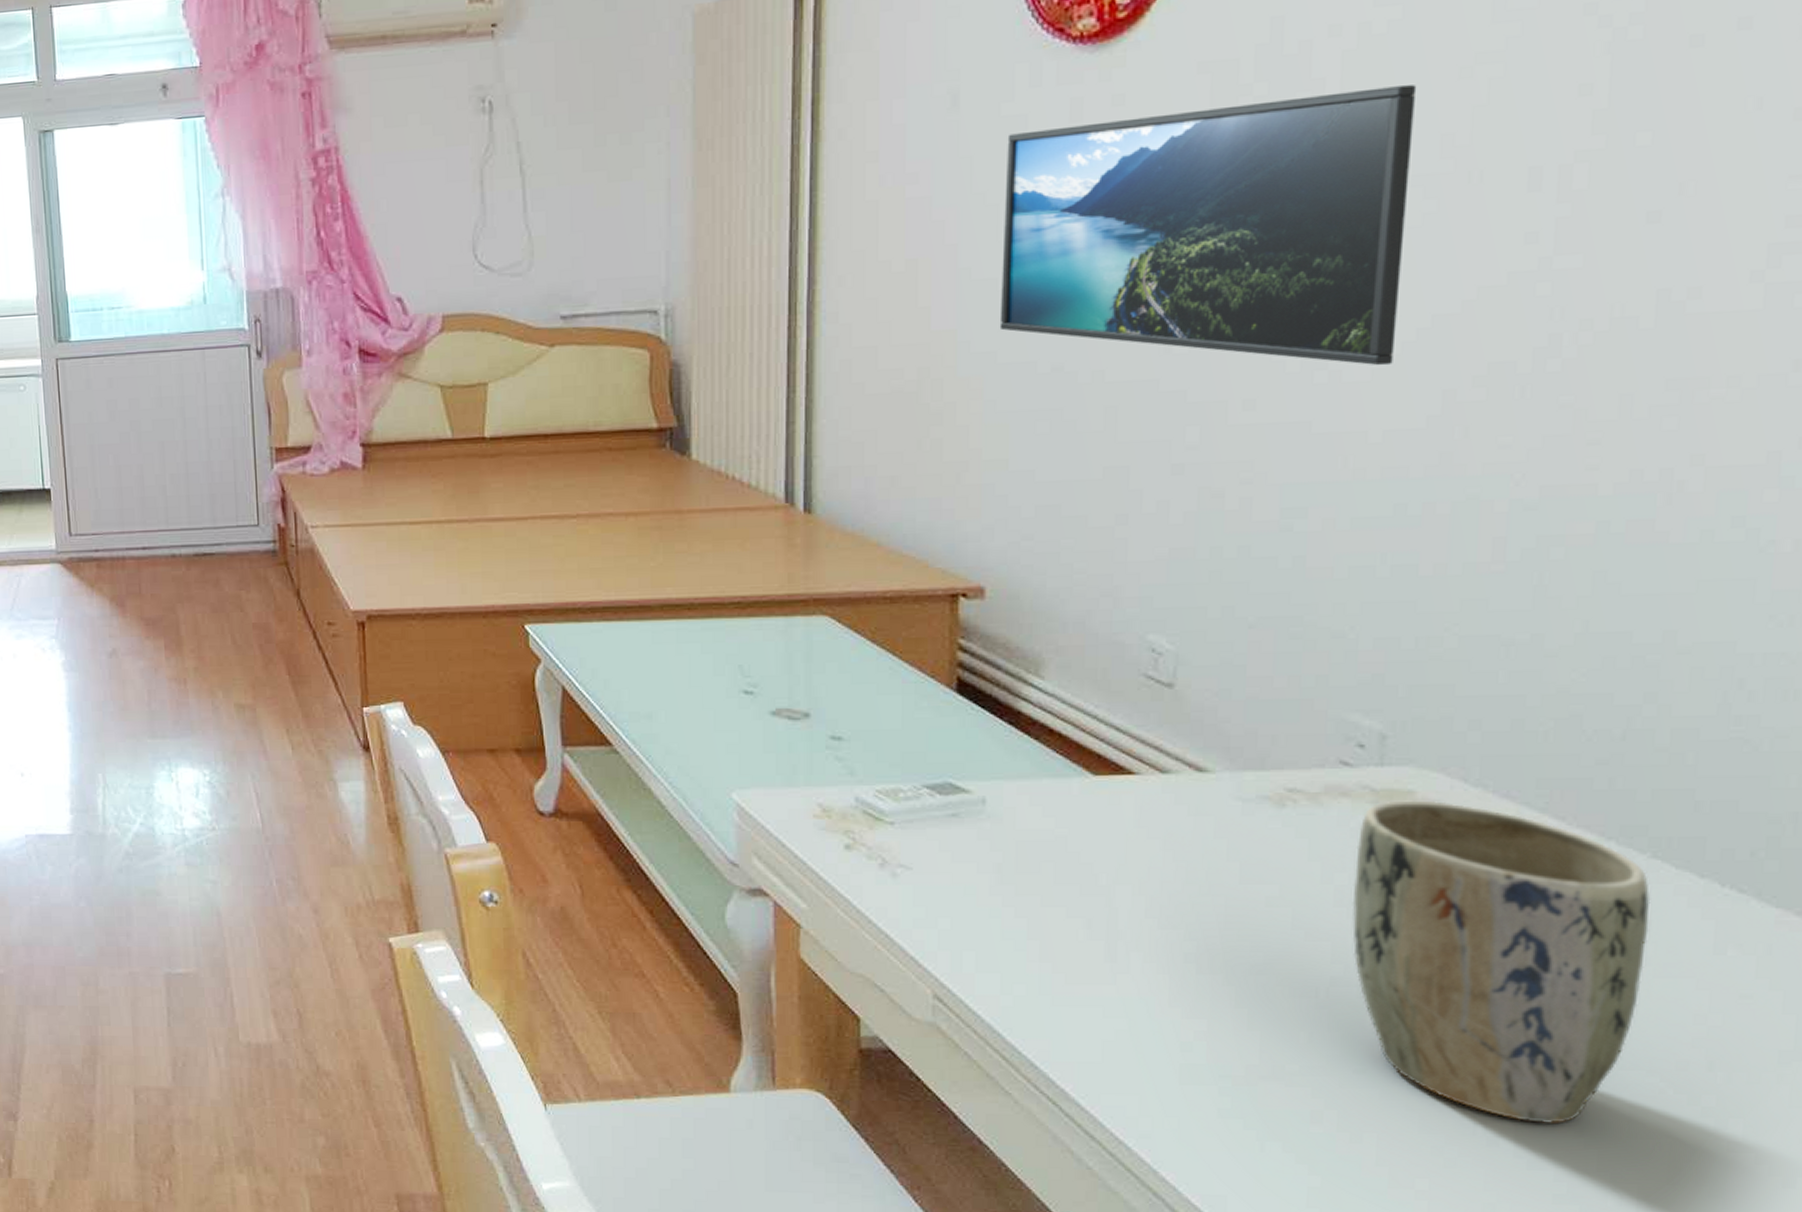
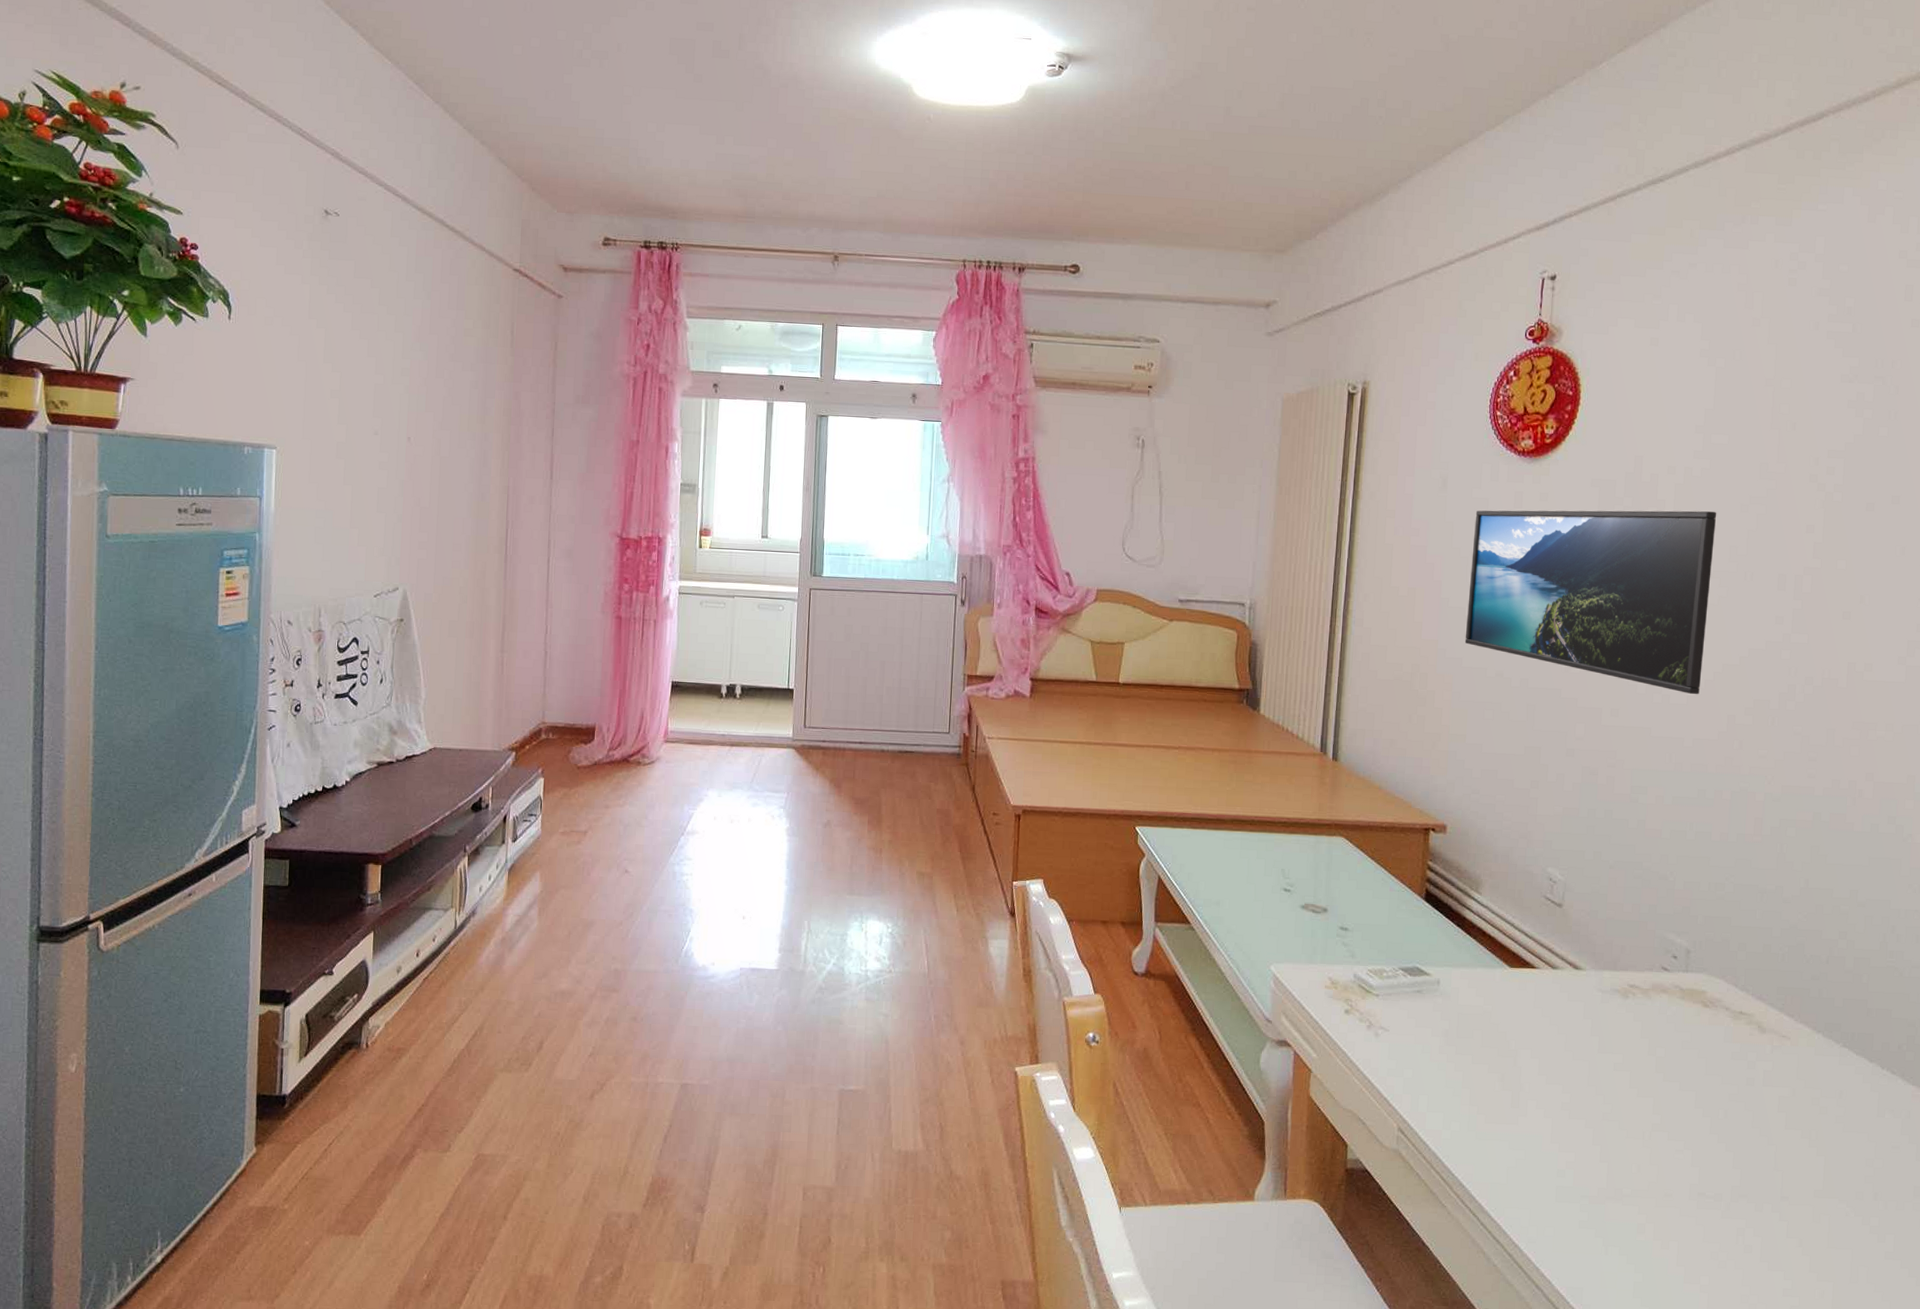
plant pot: present [1352,800,1651,1125] -> none [1666,997,1842,1237]

